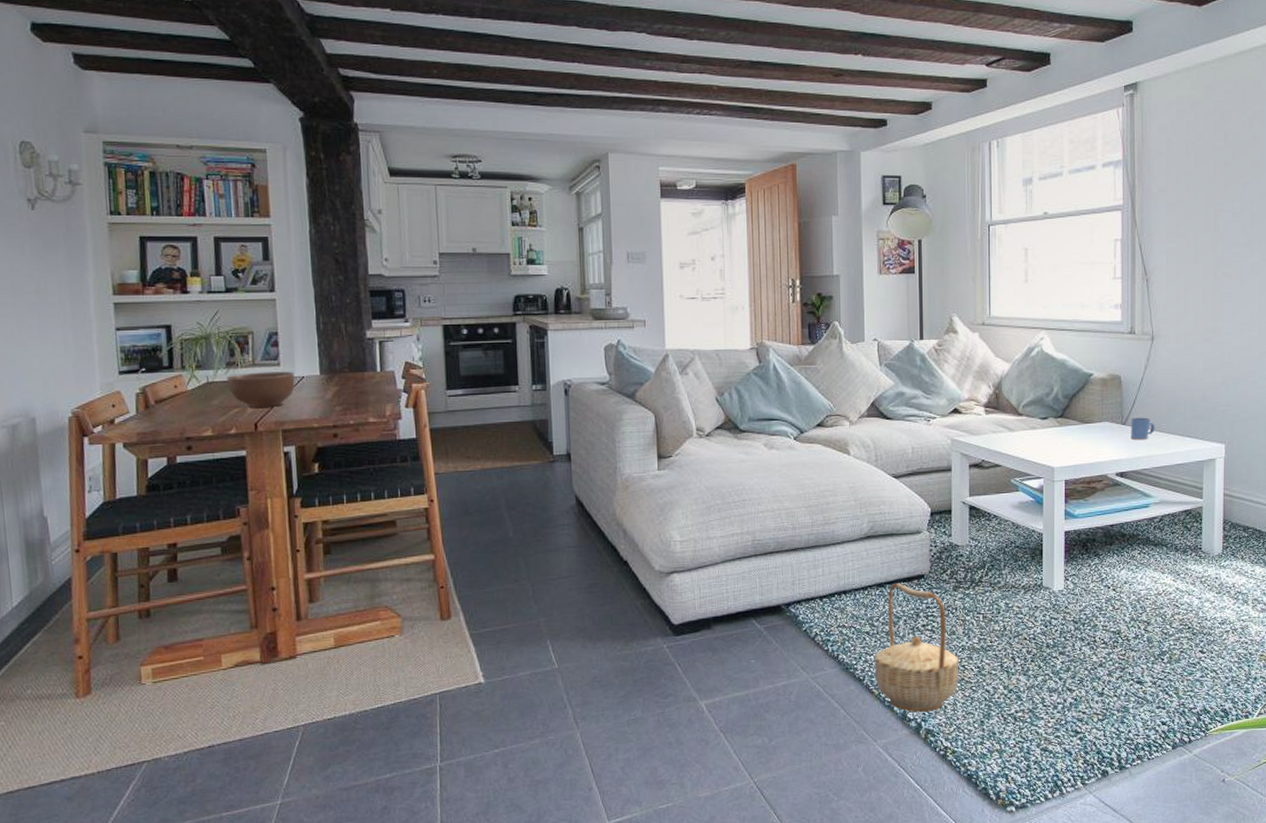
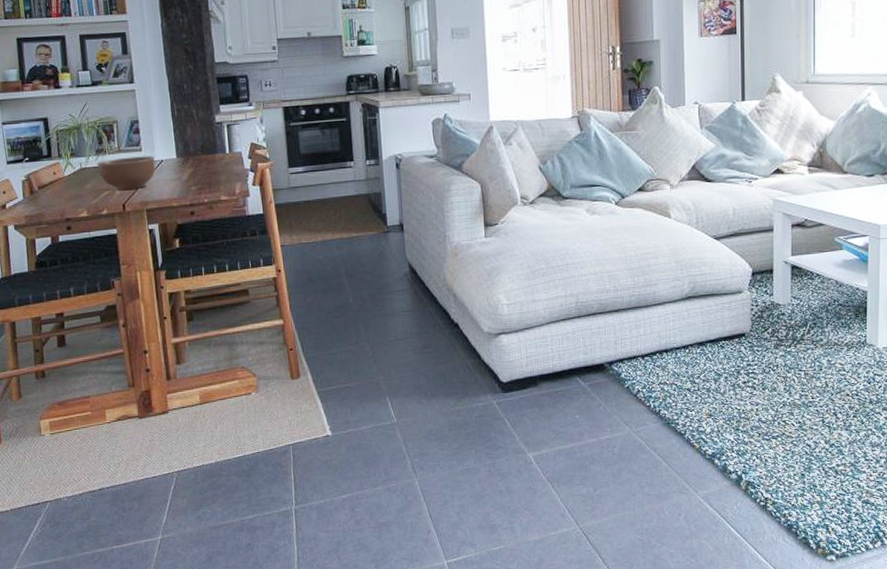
basket: present [874,583,959,712] -> none [695,341,780,465]

